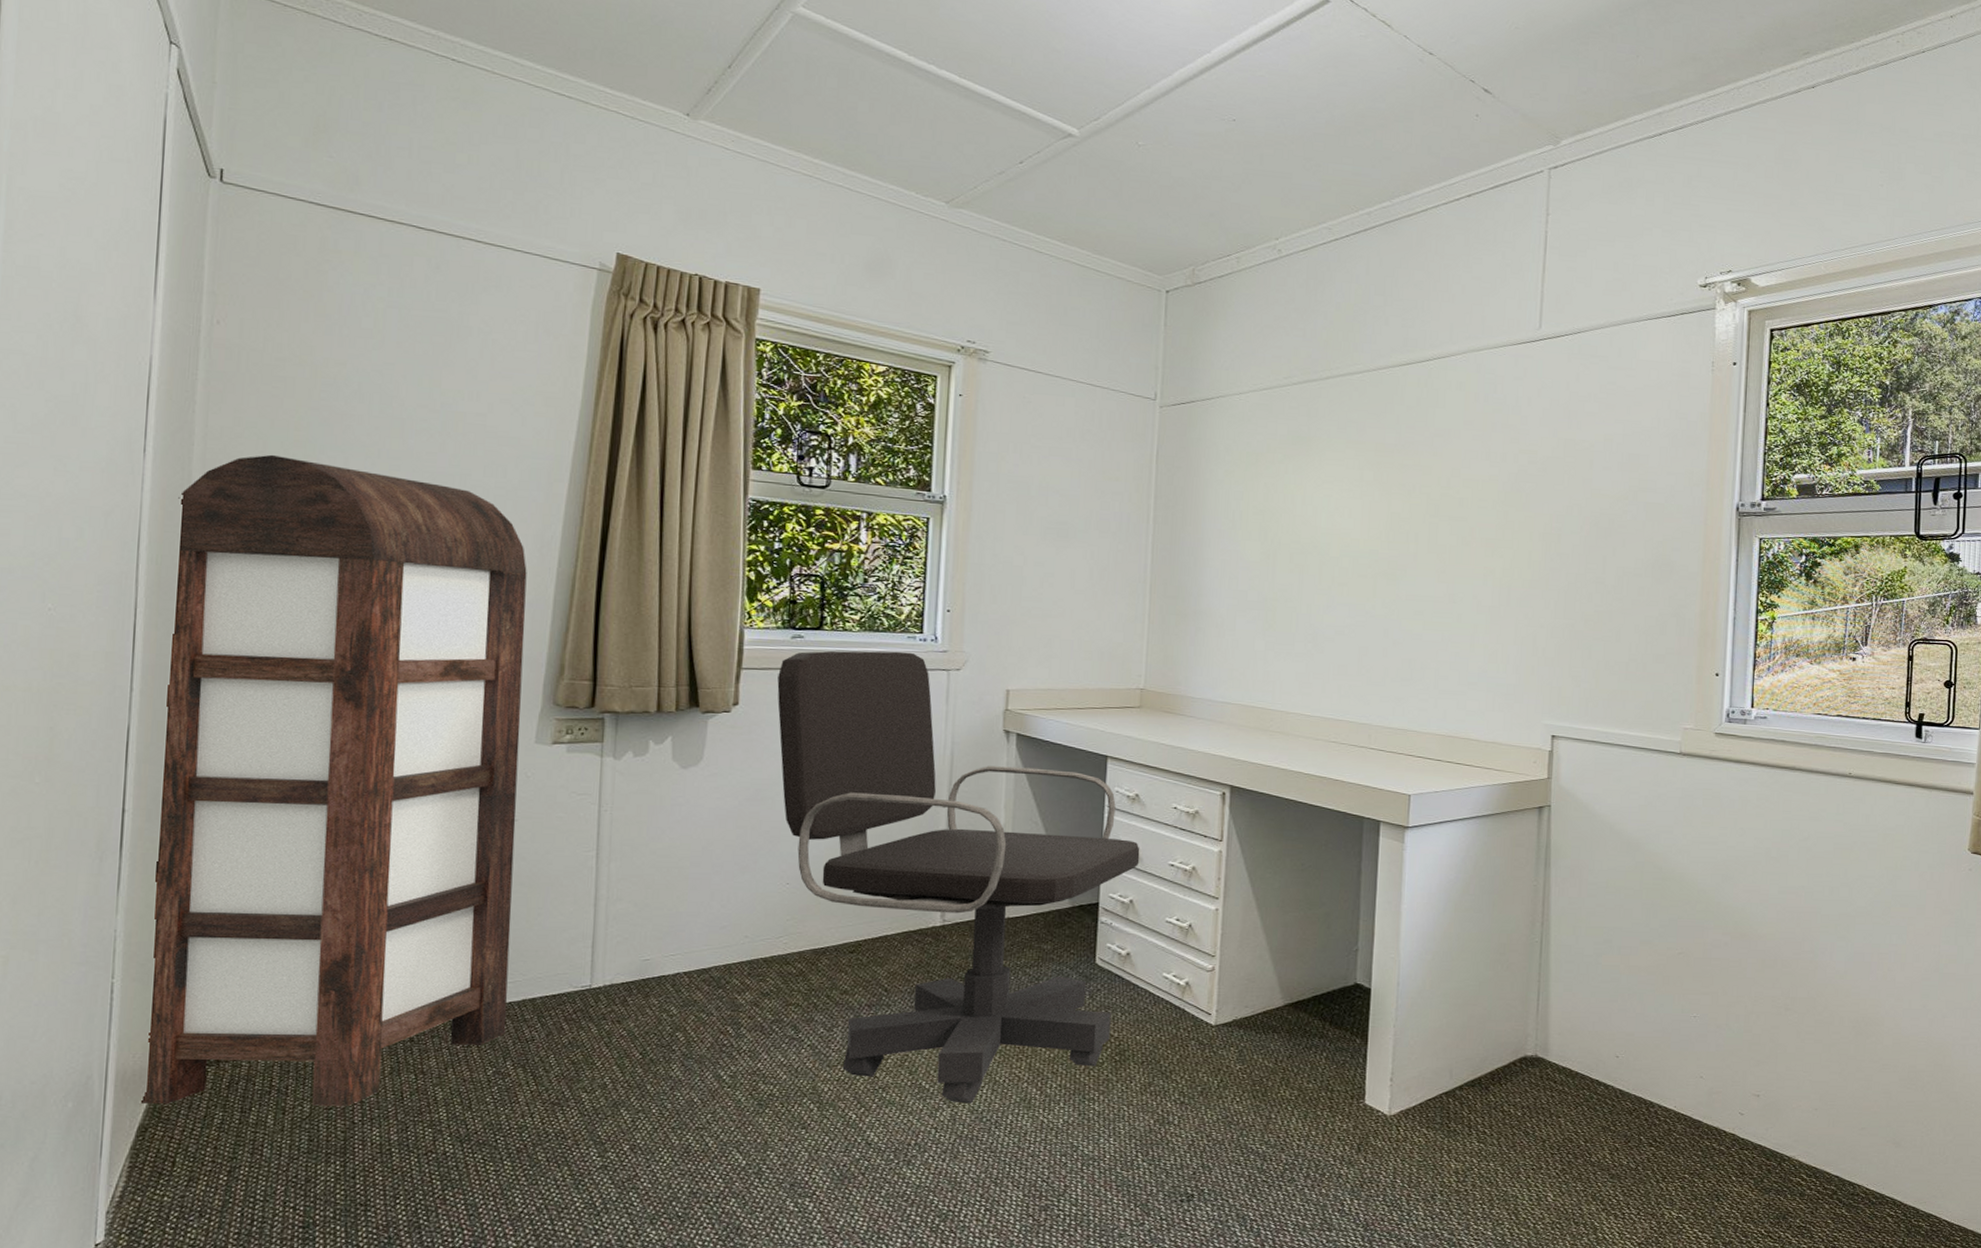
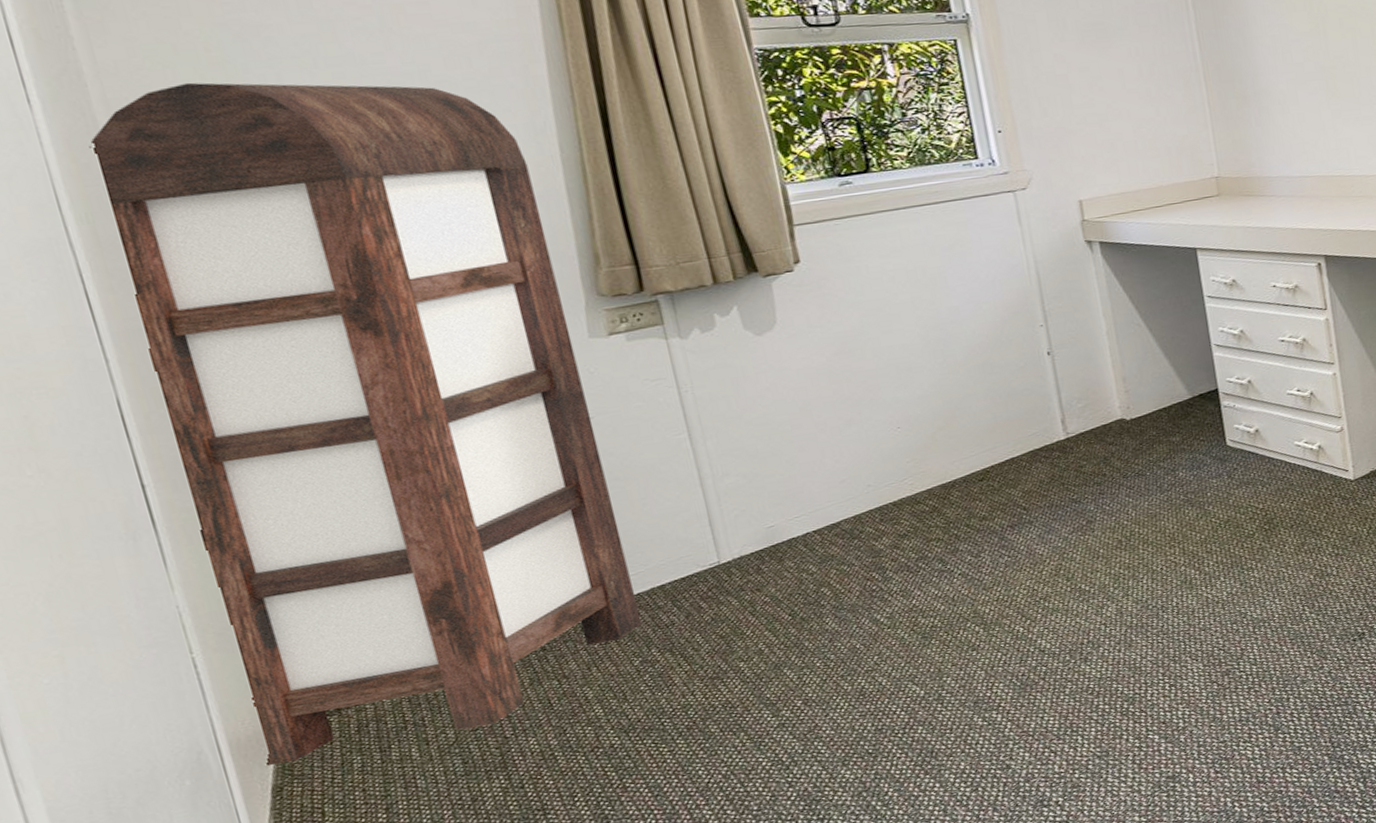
office chair: present [777,650,1140,1104] -> none [834,179,1256,598]

